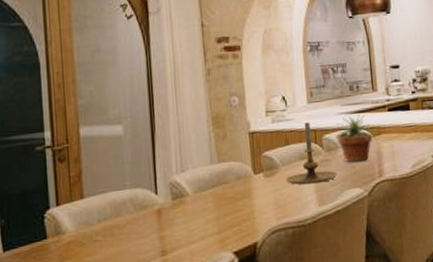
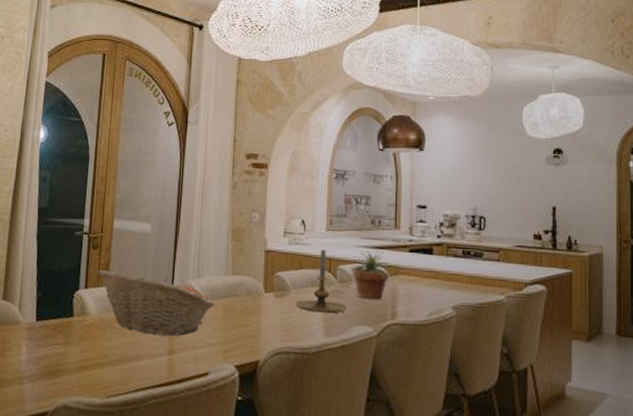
fruit basket: none [68,176,204,240] -> present [97,269,215,336]

